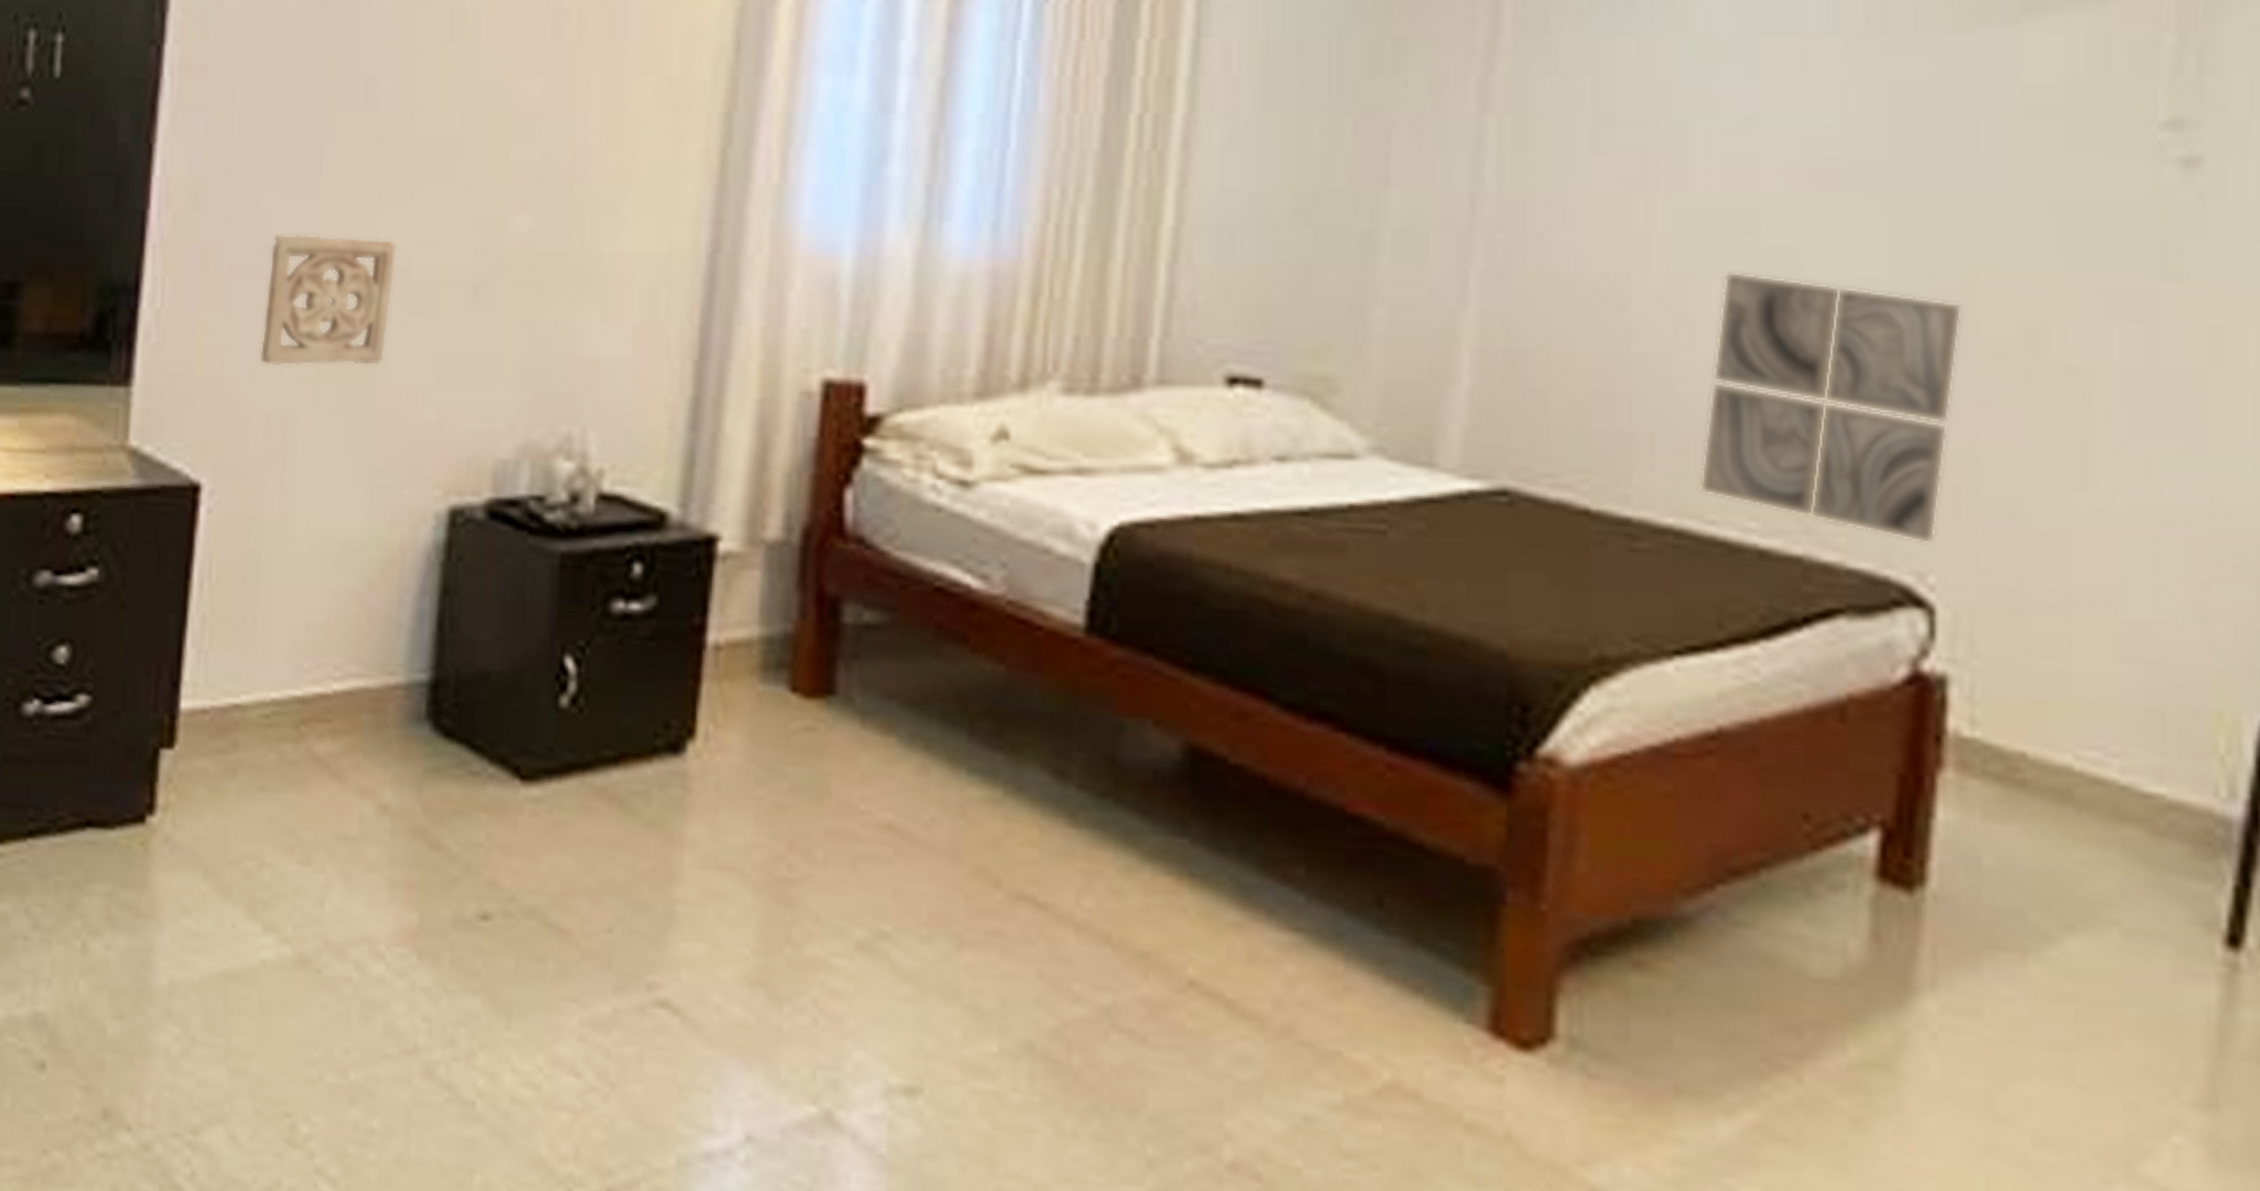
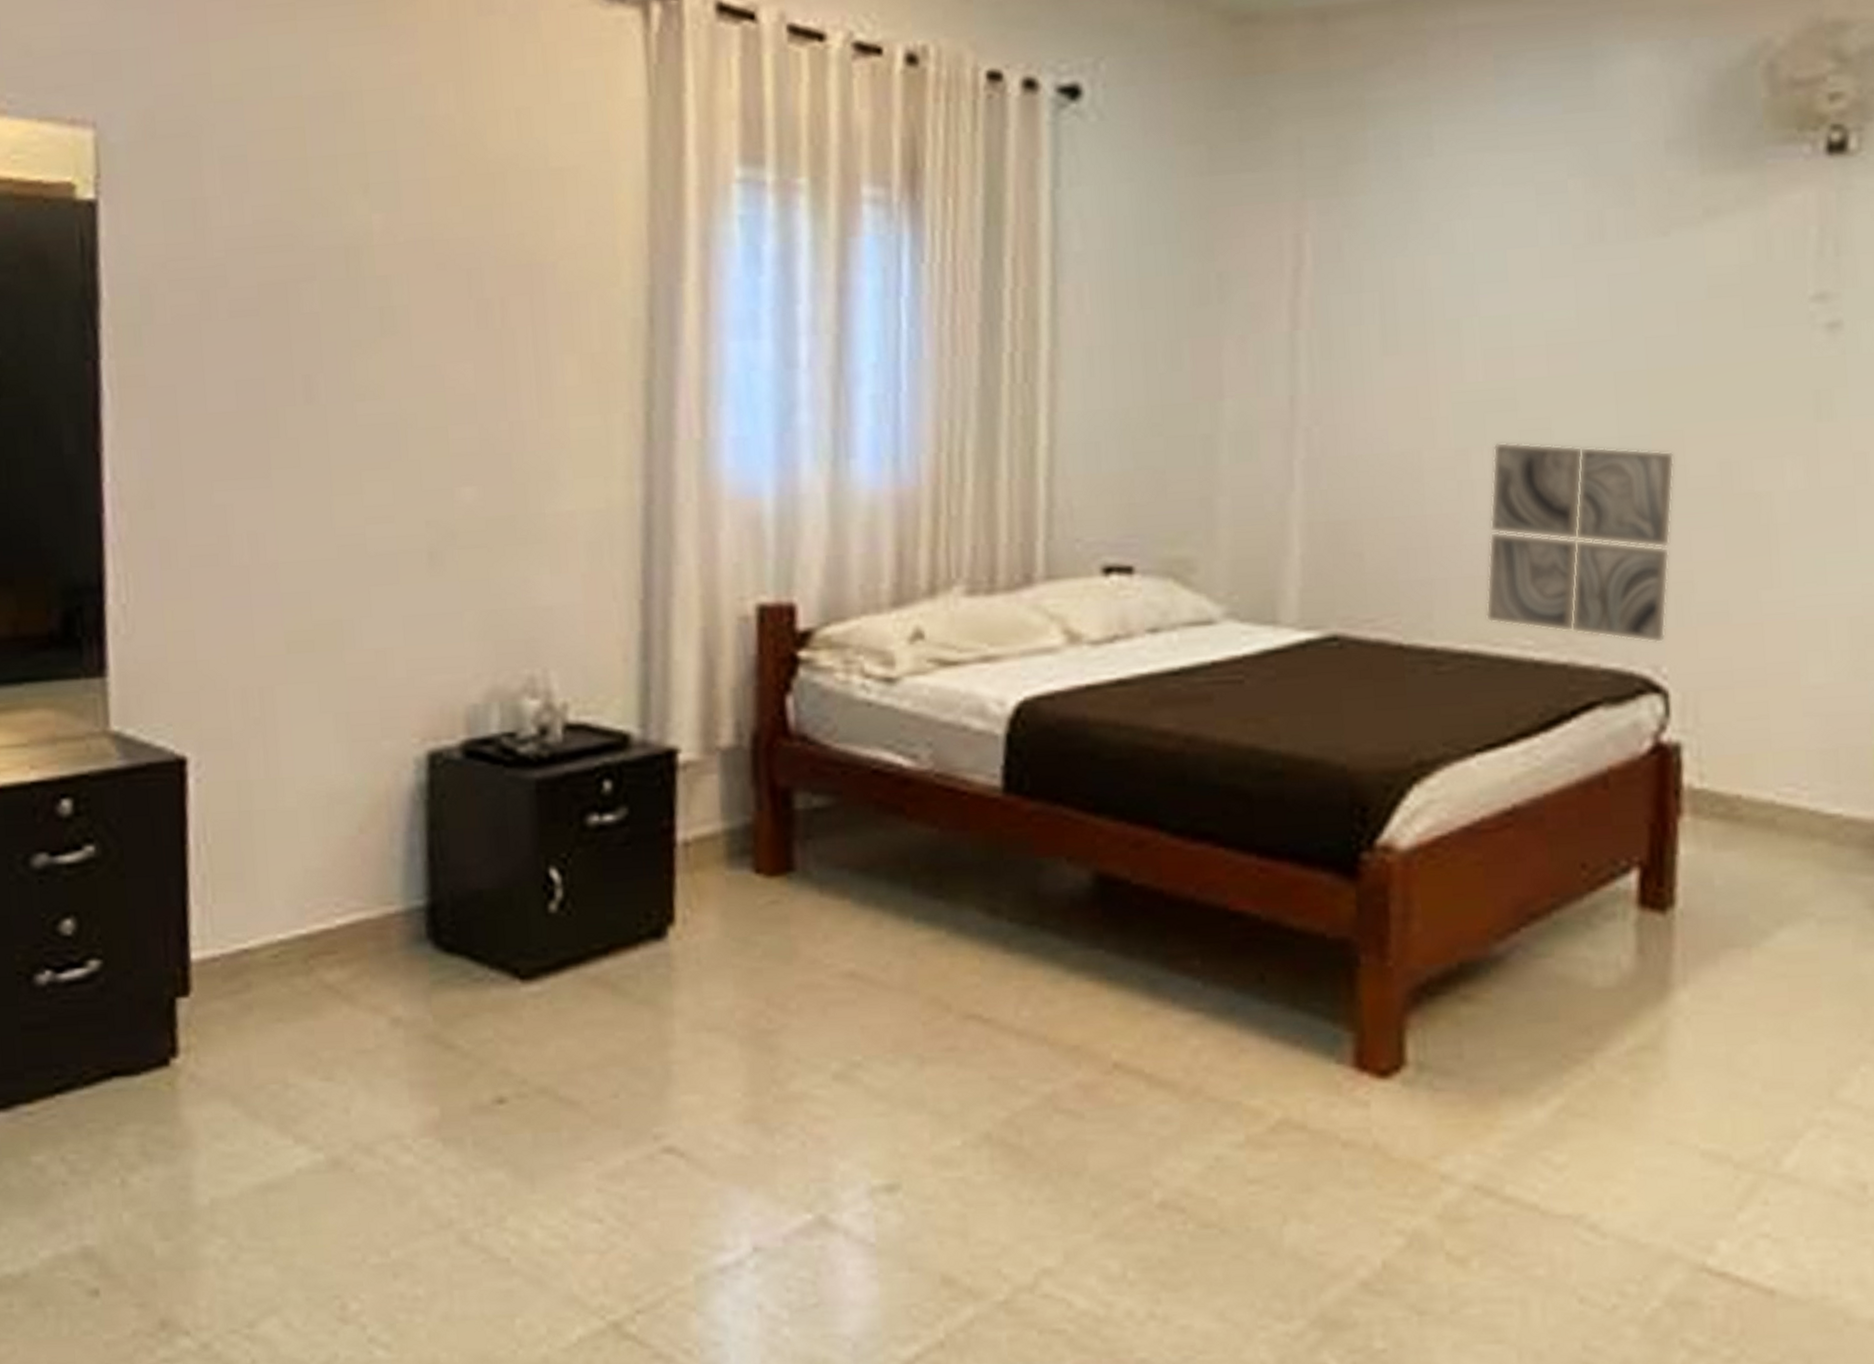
wall ornament: present [259,234,397,366] -> none [229,519,352,645]

